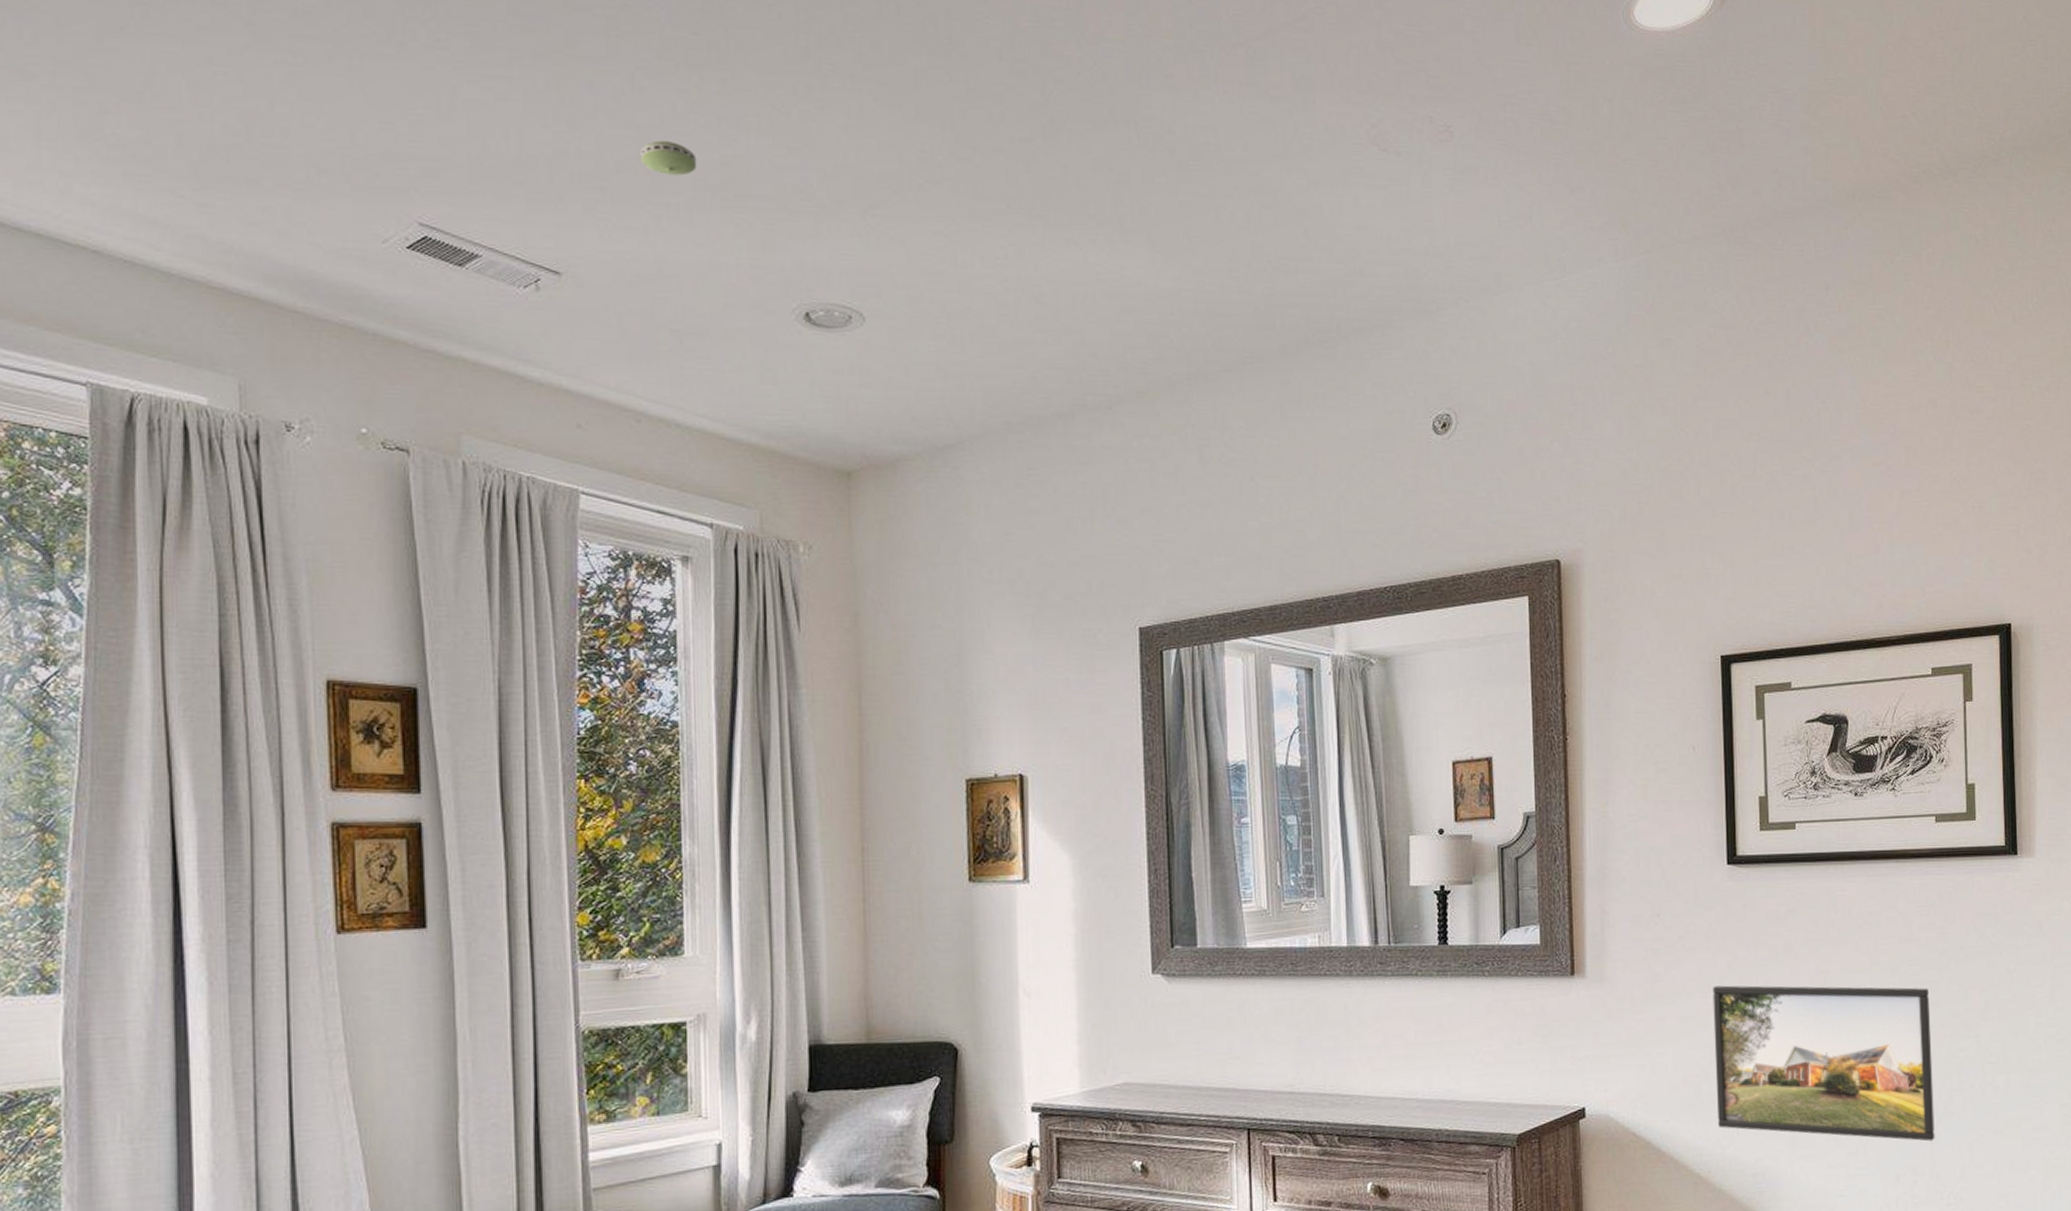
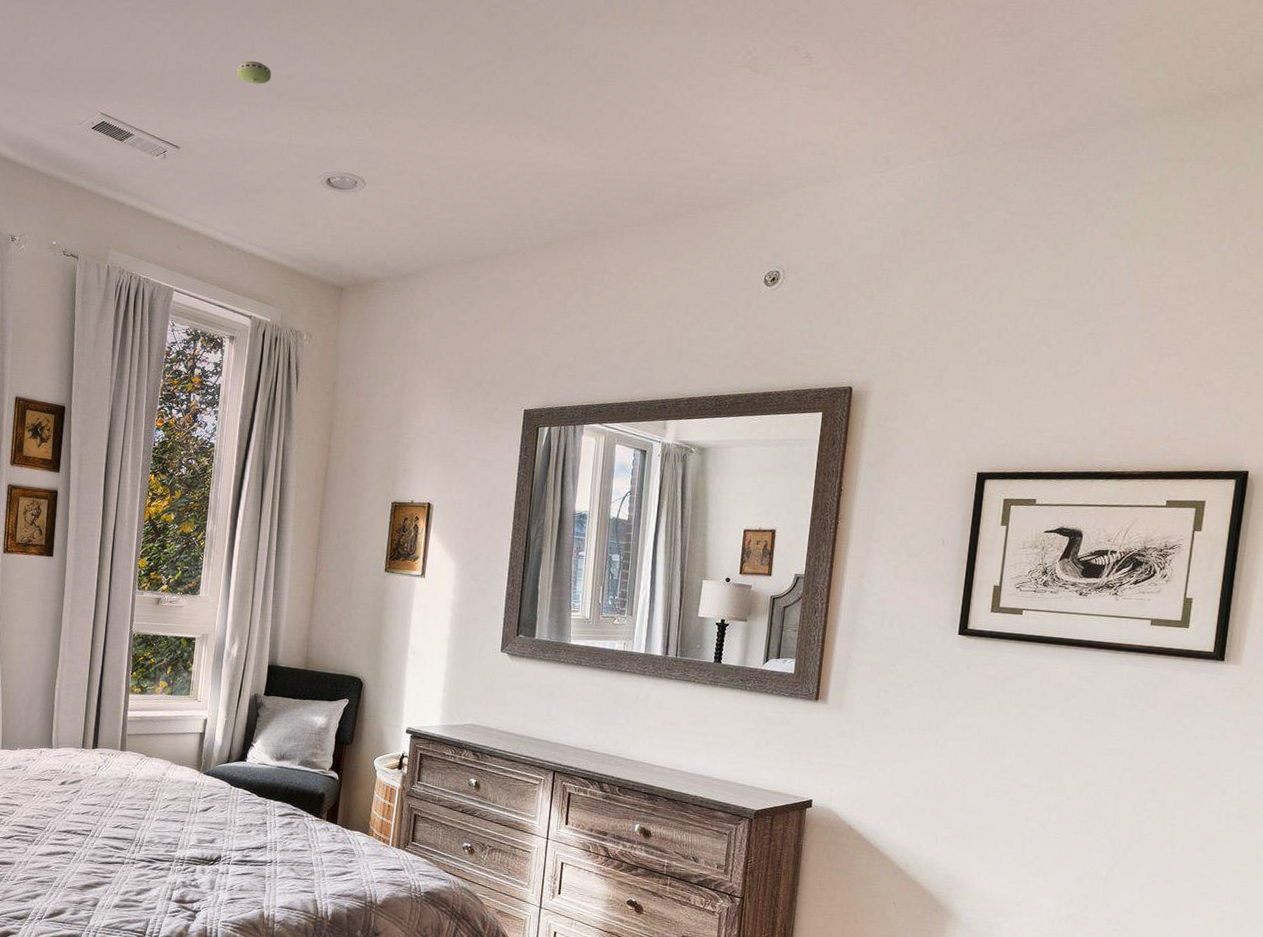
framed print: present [1712,985,1935,1142] -> none [920,726,1123,878]

